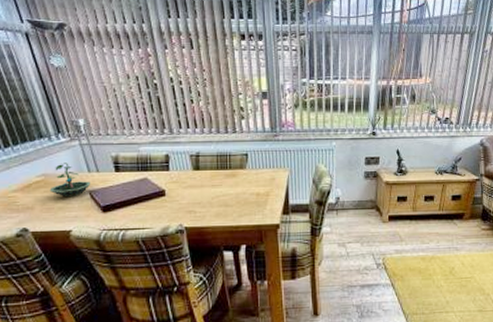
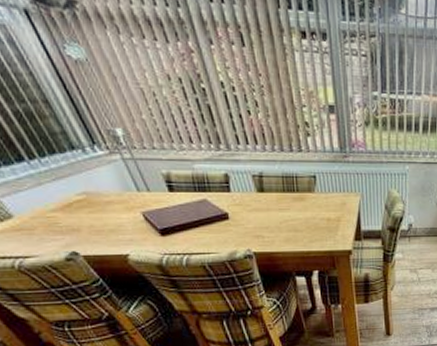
terrarium: present [49,163,90,198] -> none [95,180,142,219]

